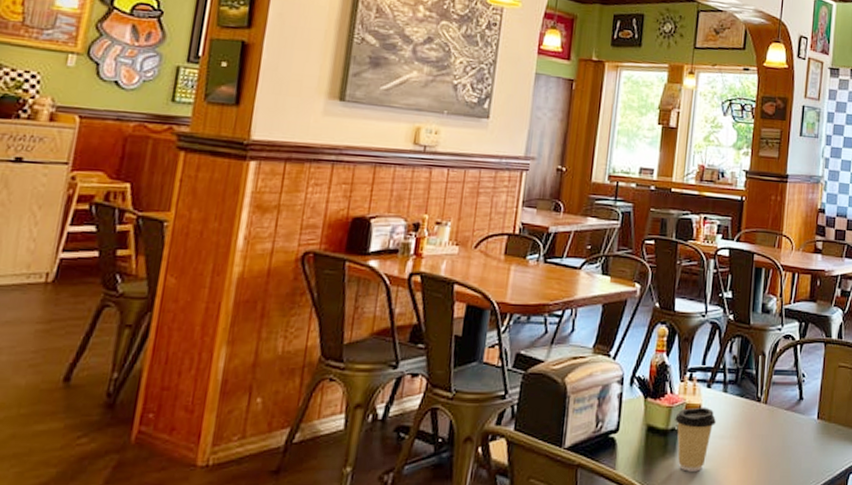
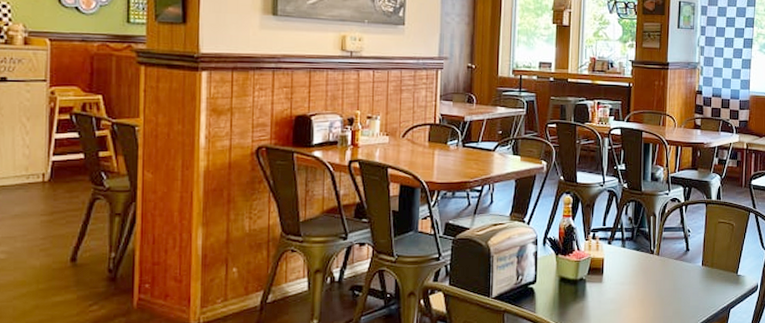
coffee cup: present [675,407,716,472] -> none [582,260,617,312]

